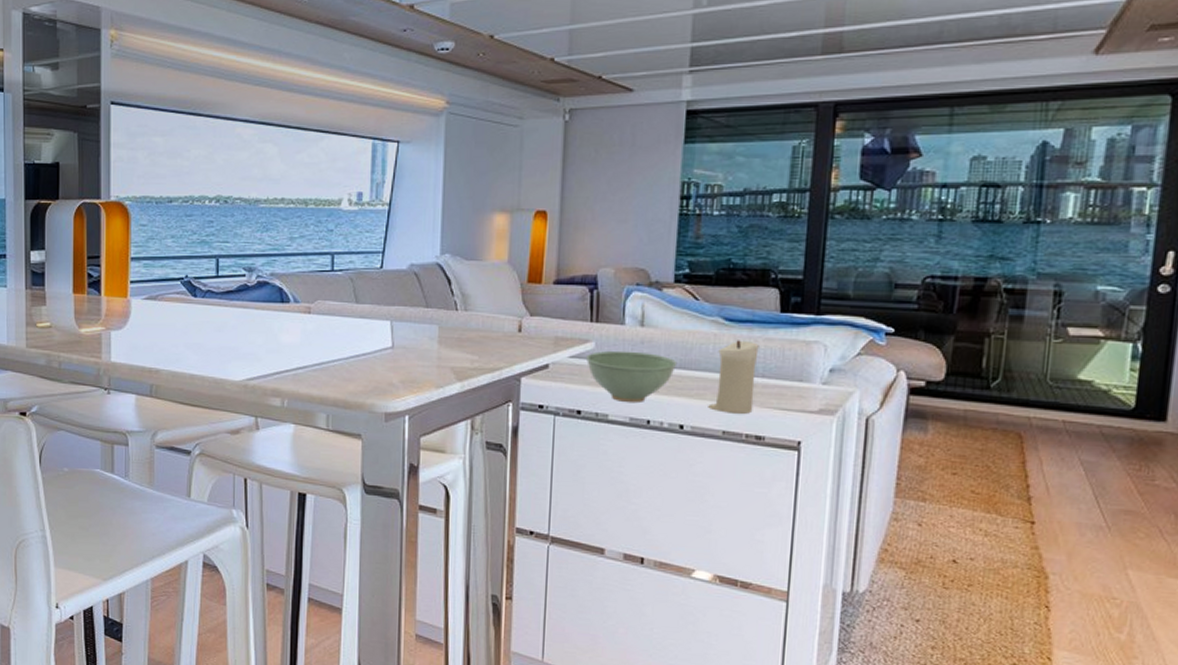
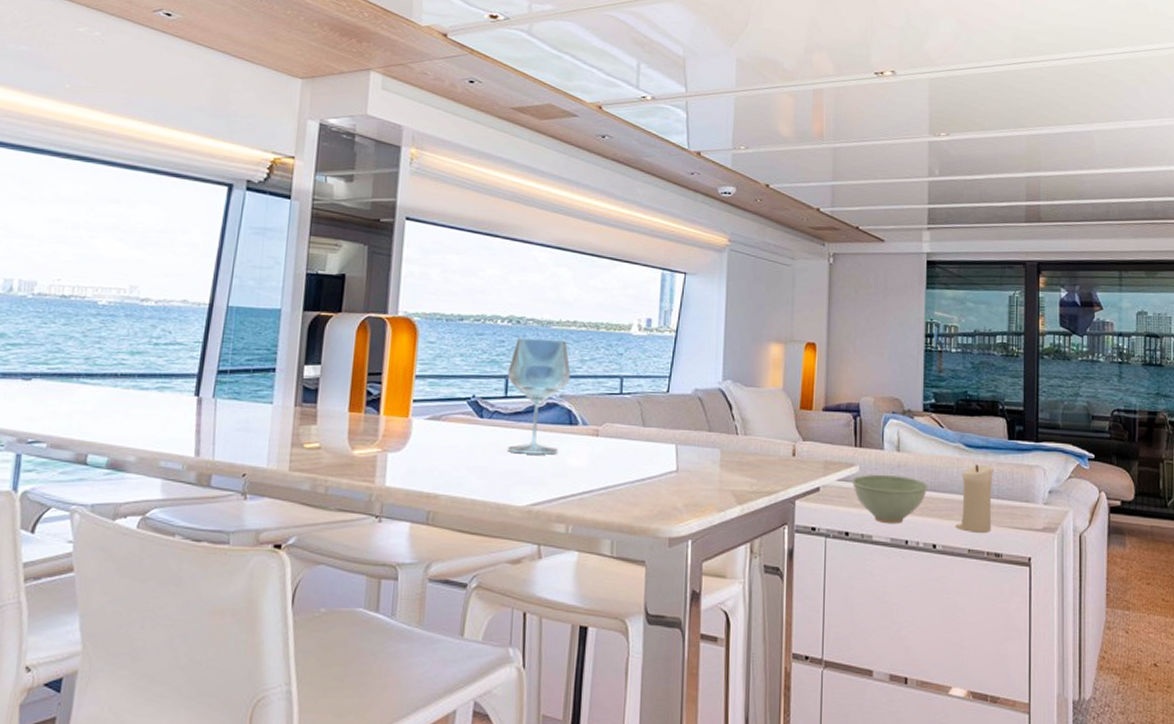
wine glass: none [217,217,280,332] -> present [507,338,571,455]

